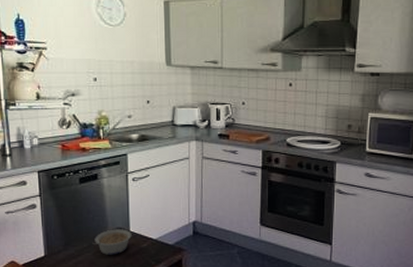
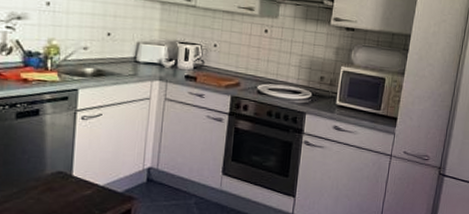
legume: present [92,229,132,255] -> none [24,172,75,202]

